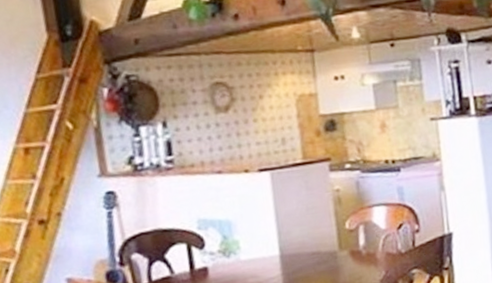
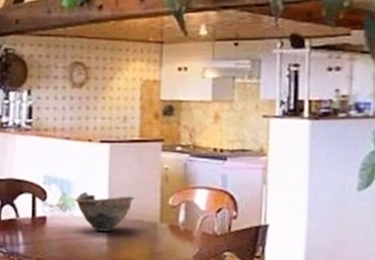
bowl: none [238,226,307,273] -> present [74,192,134,231]

